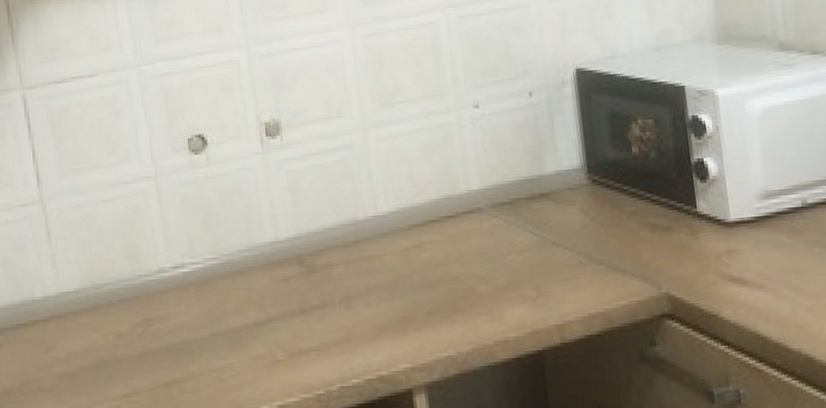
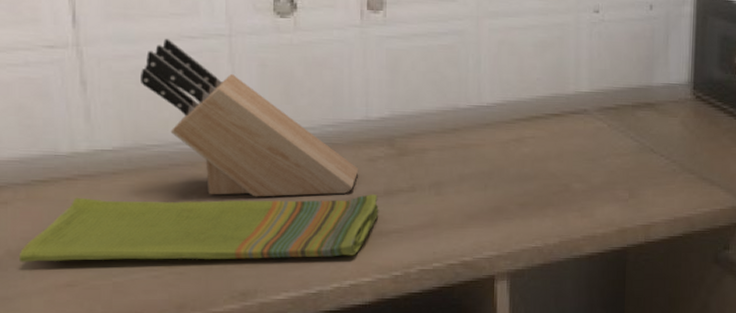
dish towel: none [11,313,297,399] -> present [18,194,379,262]
knife block: none [90,186,275,326] -> present [141,38,359,197]

